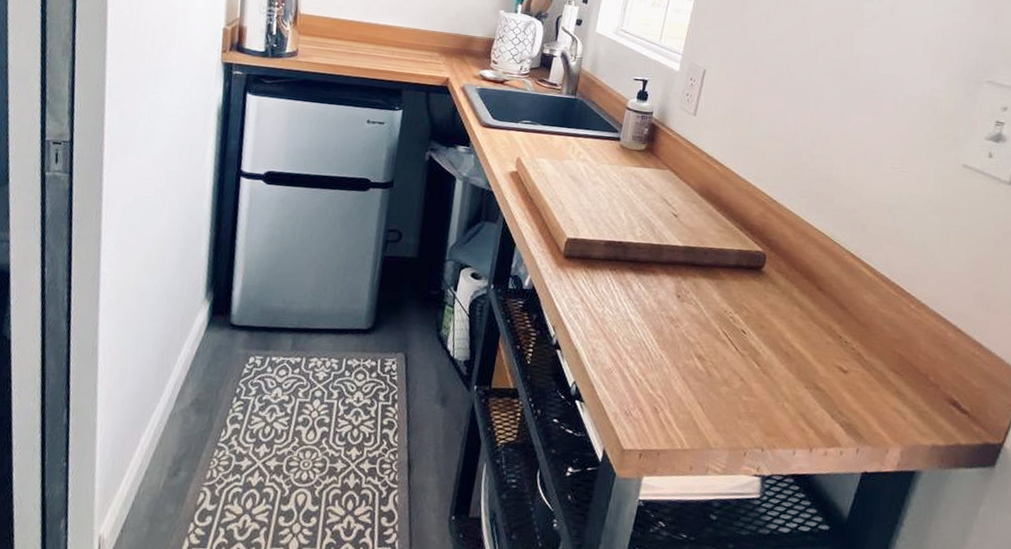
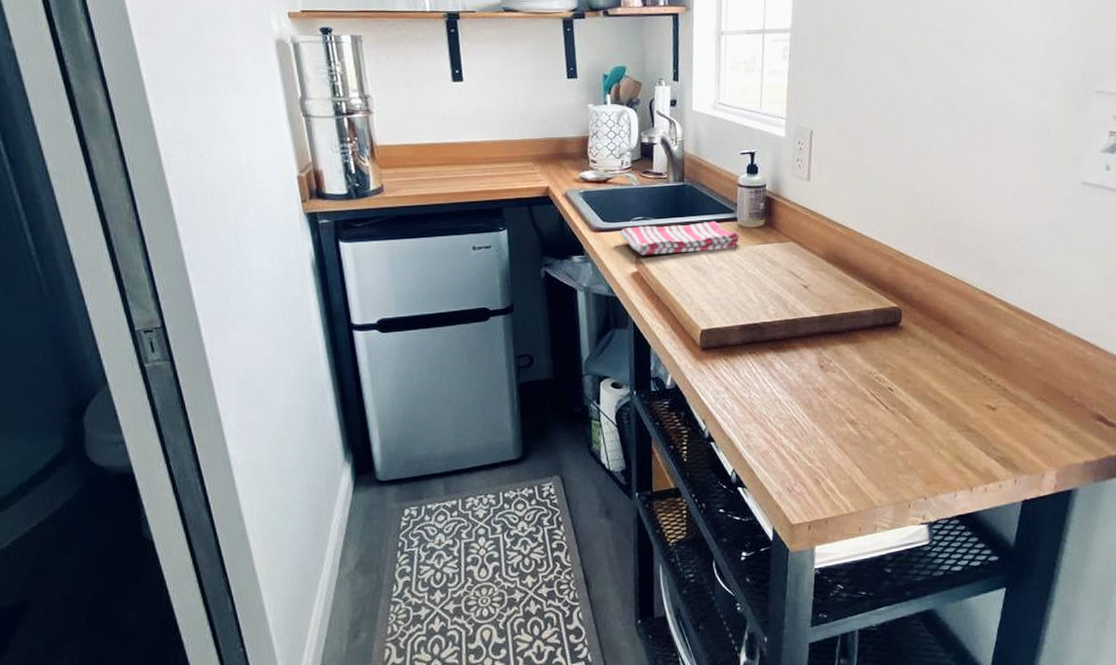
dish towel: none [507,128,620,166] -> present [620,221,740,256]

